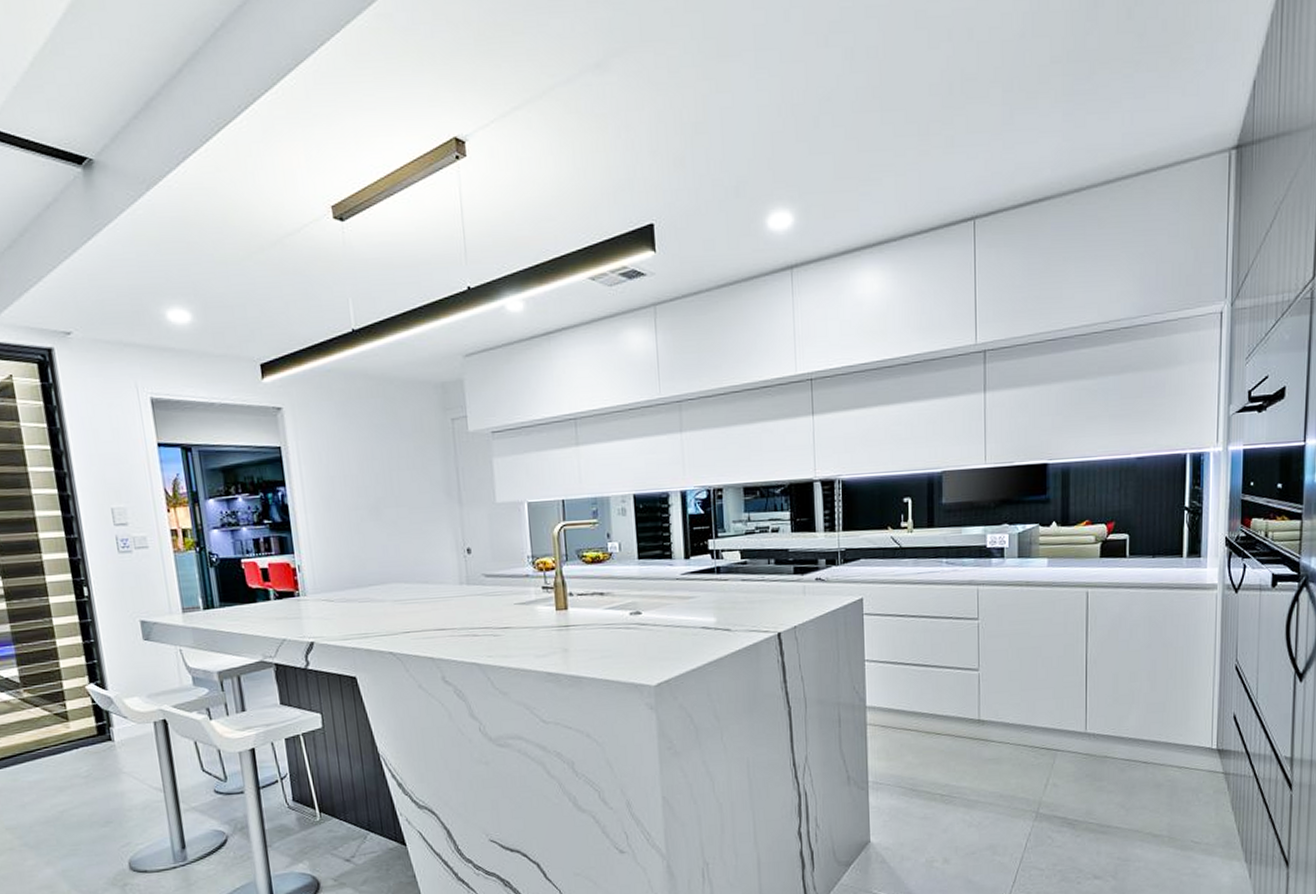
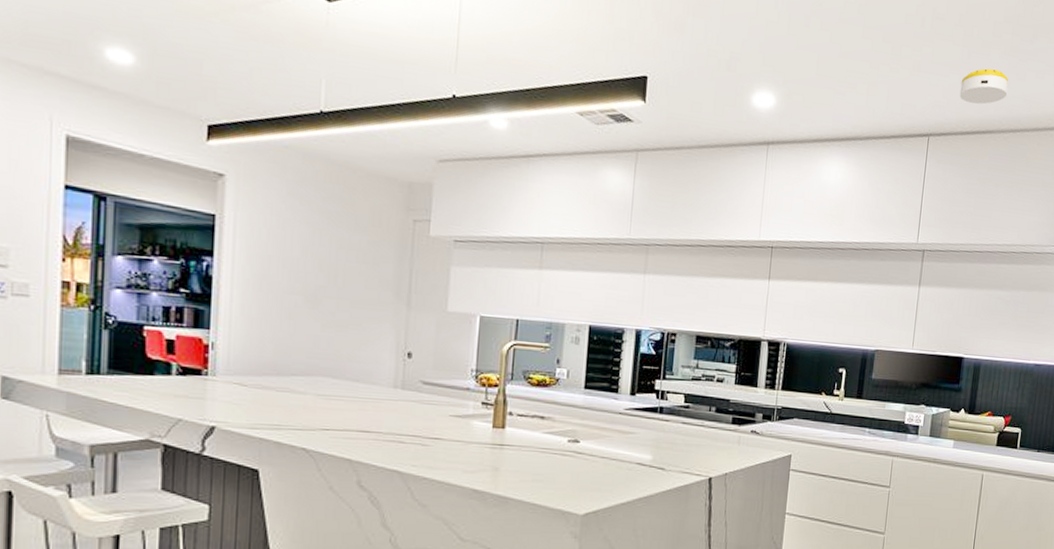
smoke detector: none [1005,122,1064,170] -> present [959,68,1008,105]

